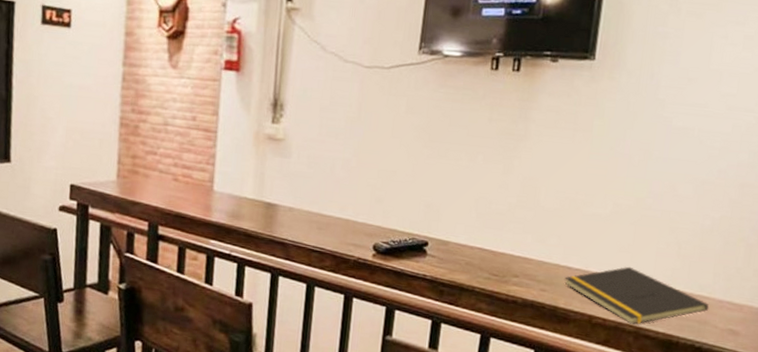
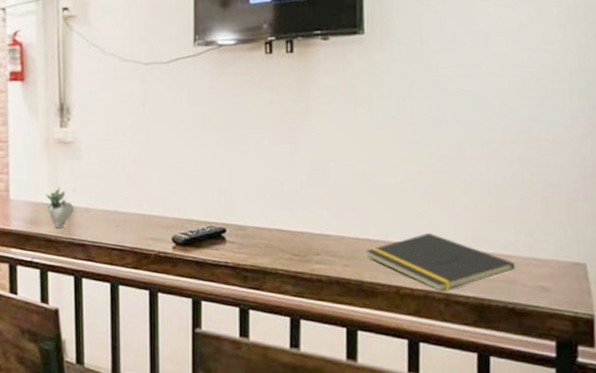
succulent plant: none [249,183,281,225] -> present [46,186,76,228]

